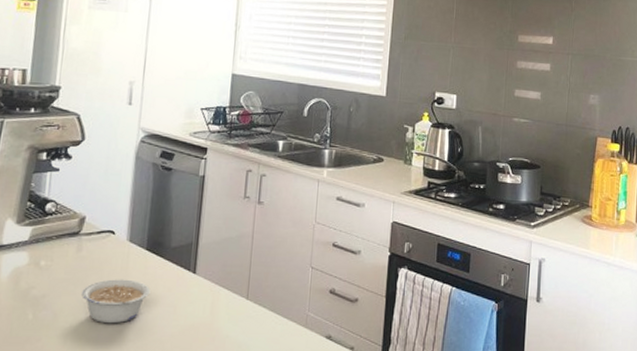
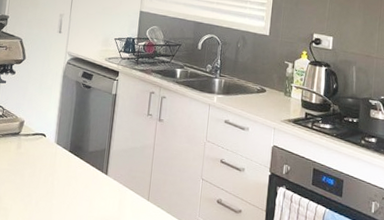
legume: present [80,279,151,324] -> none [19,173,72,210]

